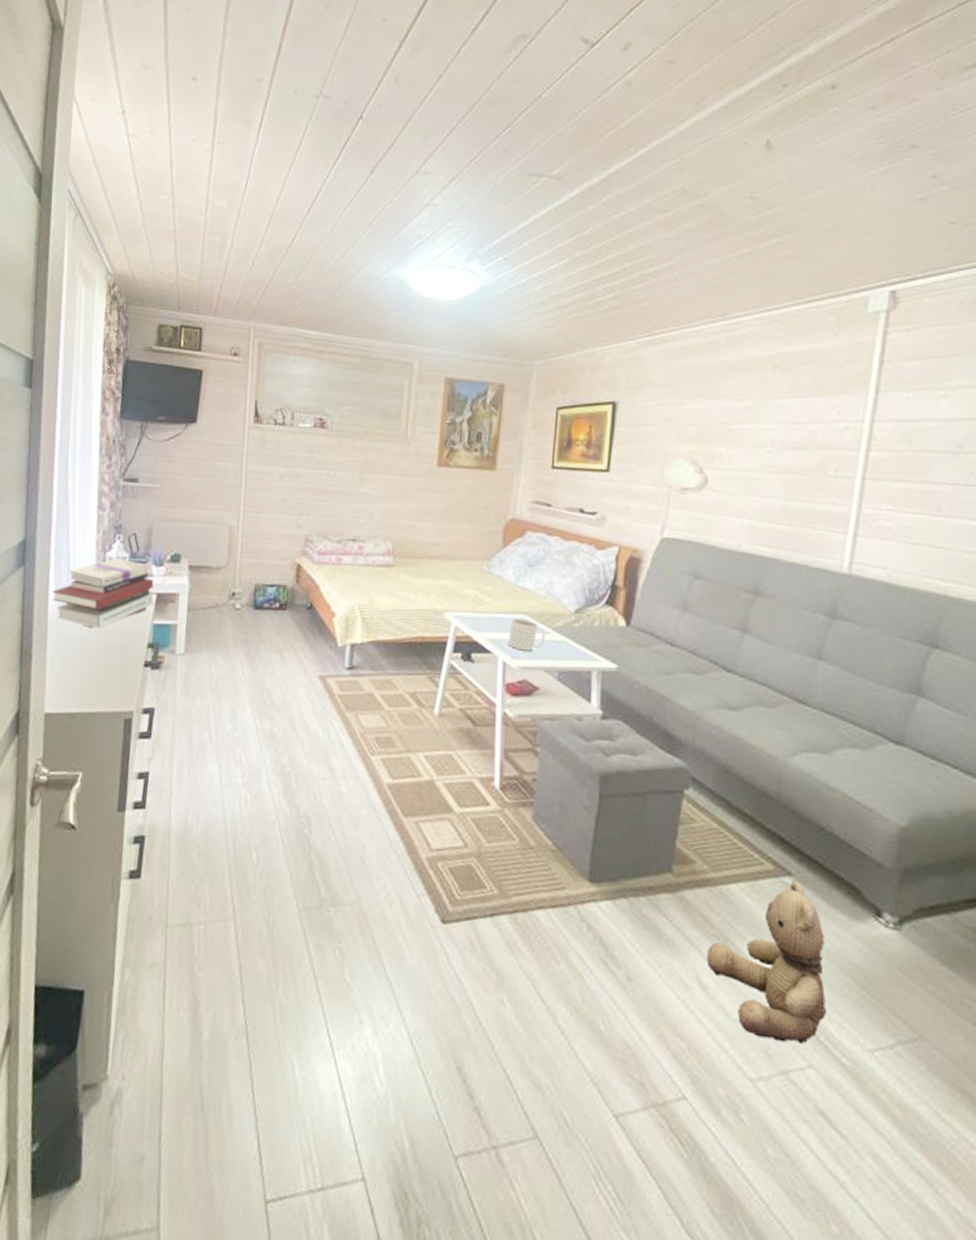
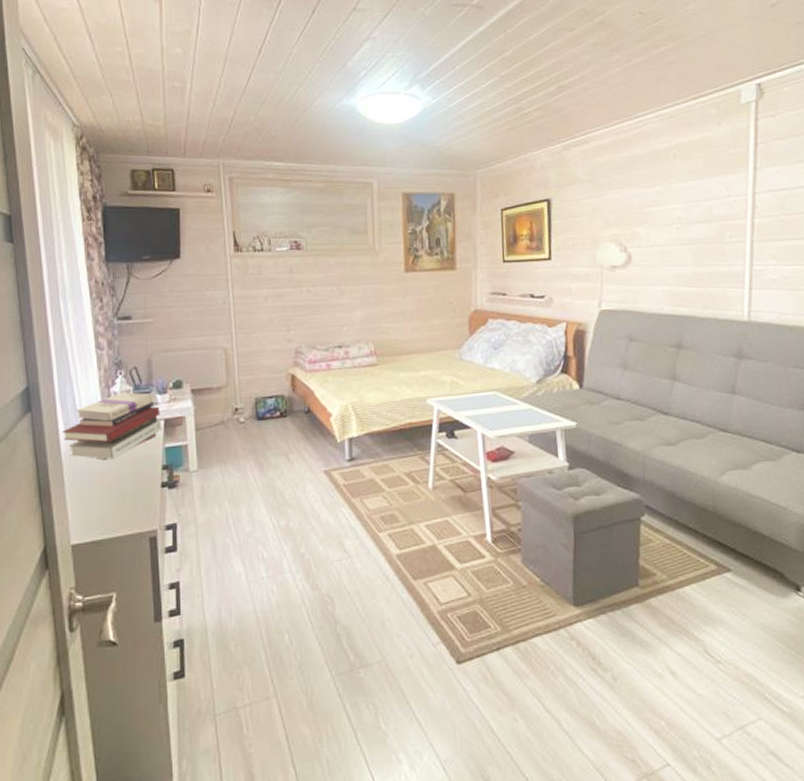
mug: present [508,618,546,652] -> none [484,395,515,423]
teddy bear: present [707,880,828,1044] -> none [673,575,768,705]

